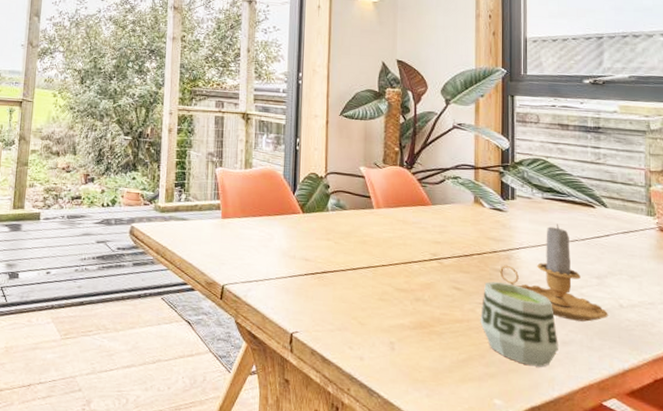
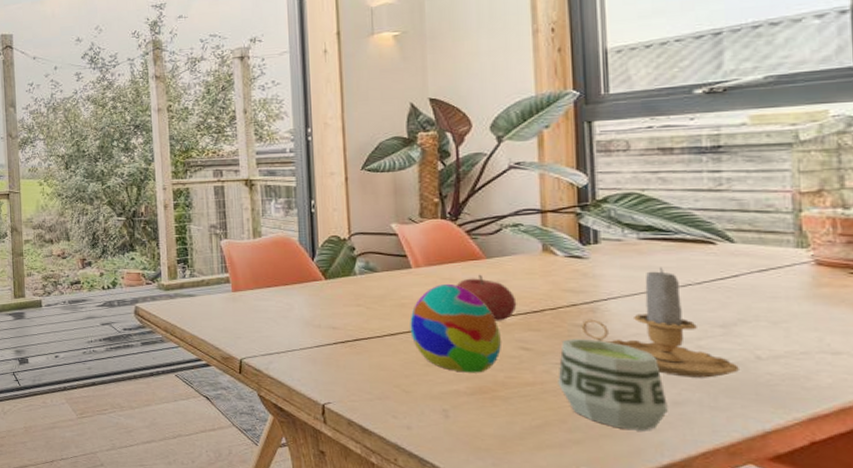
decorative egg: none [369,225,439,309] -> present [410,283,501,373]
fruit: none [407,218,453,262] -> present [456,274,517,321]

